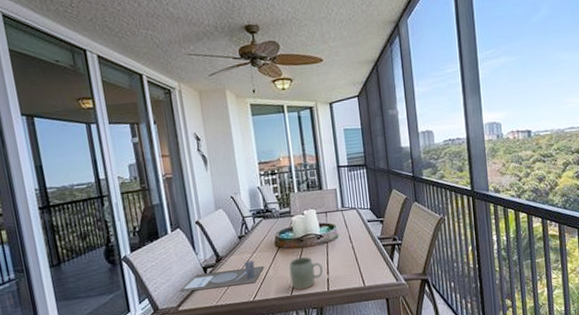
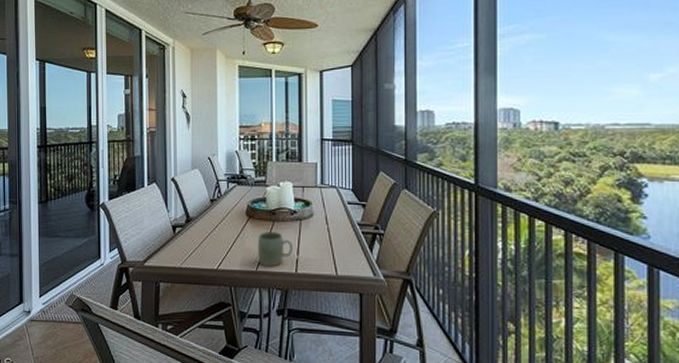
place setting: present [178,260,265,293] -> none [146,226,233,251]

